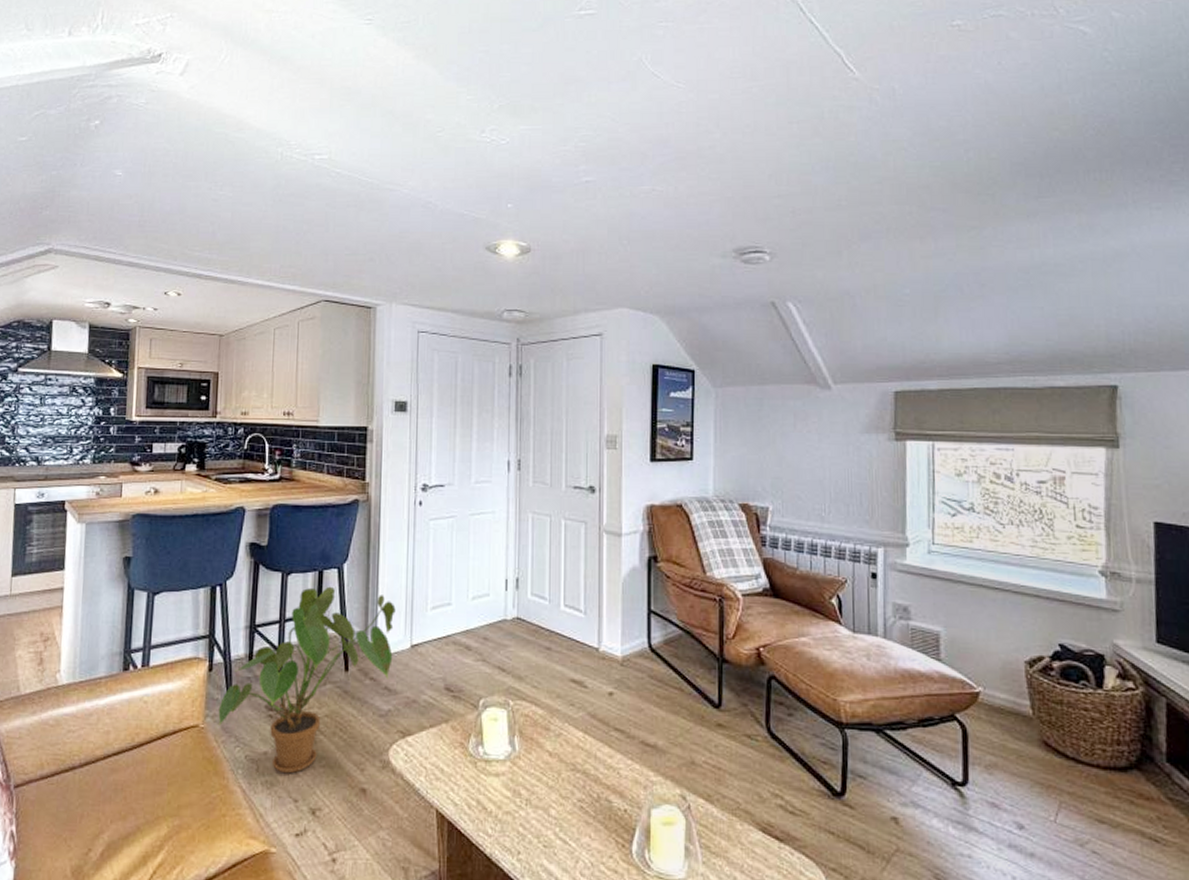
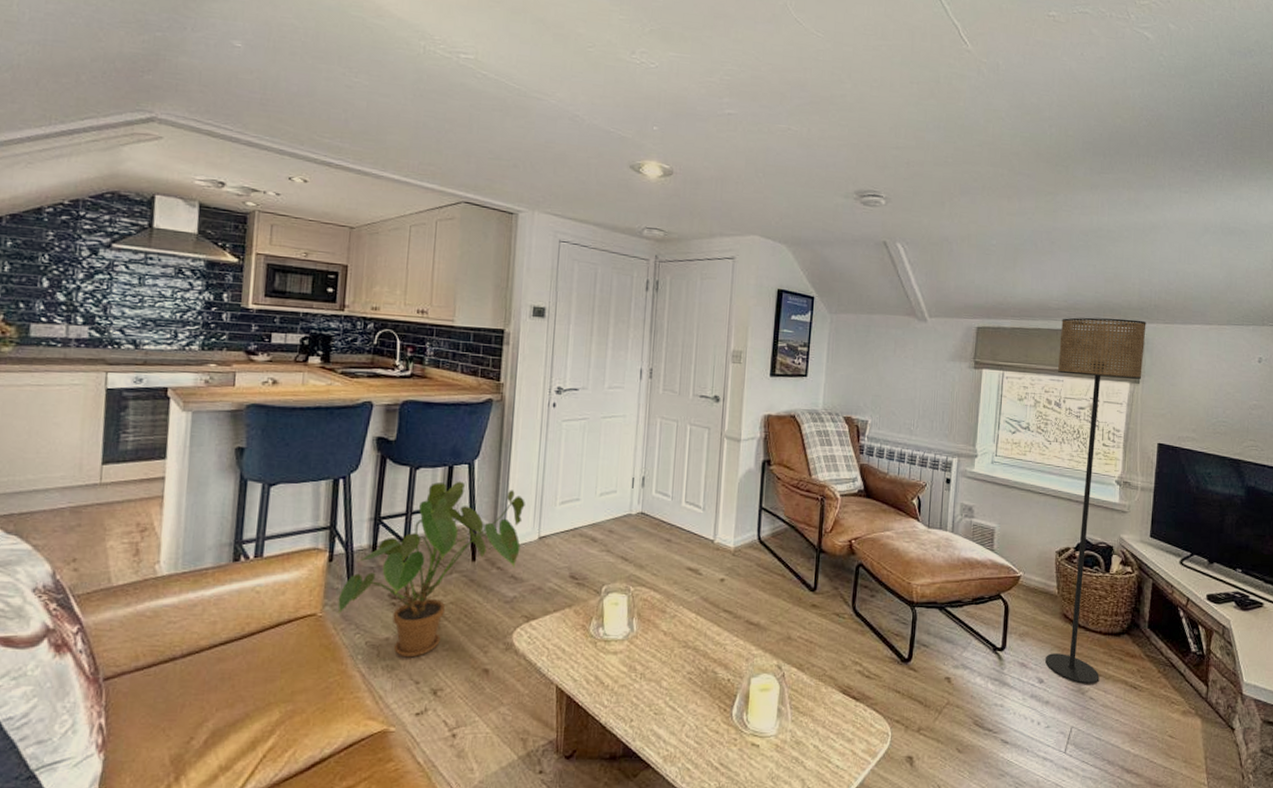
floor lamp: none [1004,369,1122,834] -> present [1045,317,1147,684]

